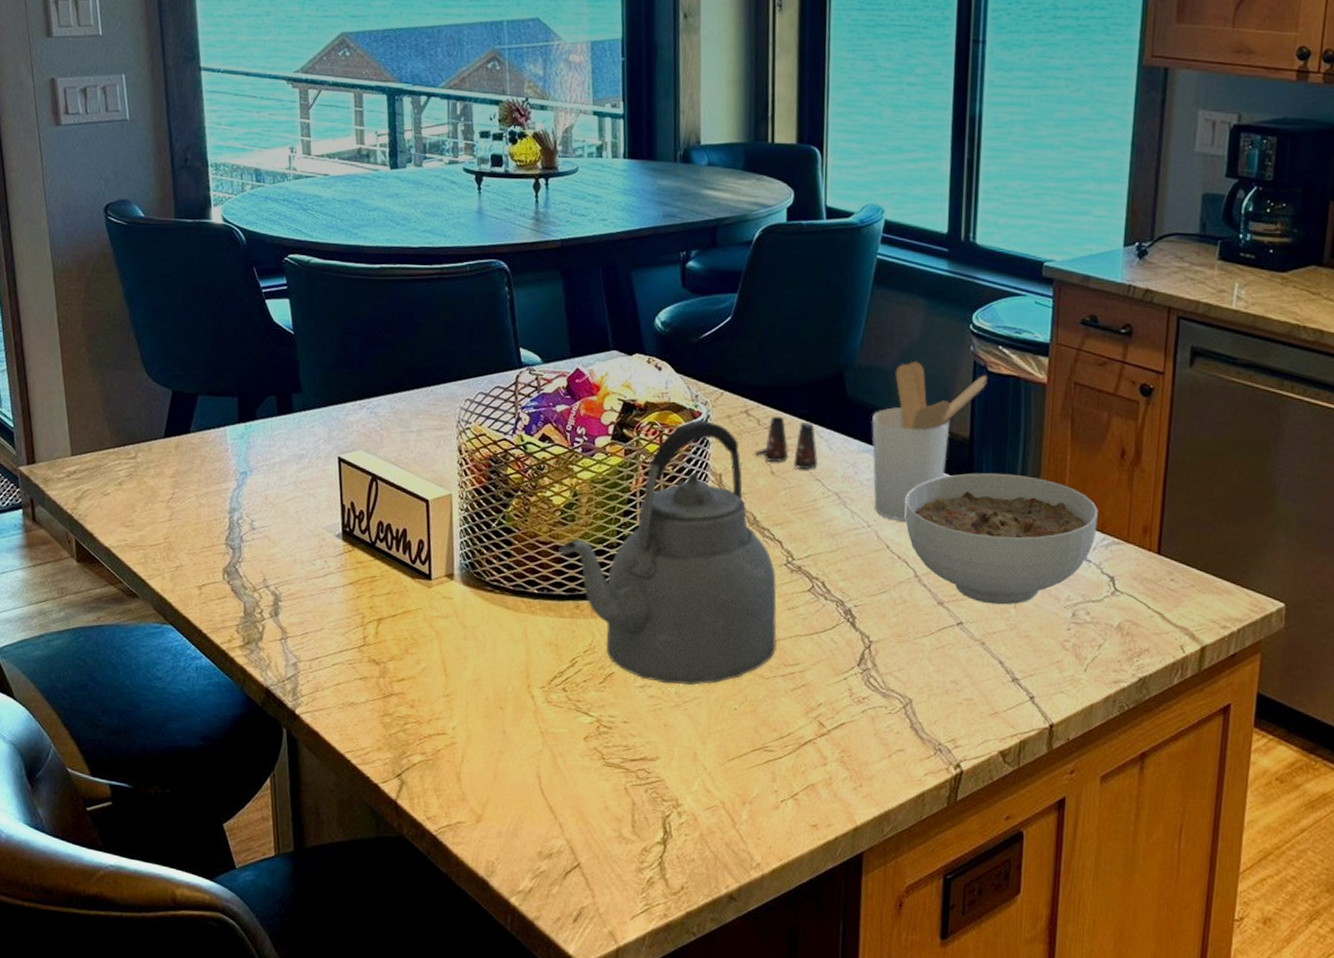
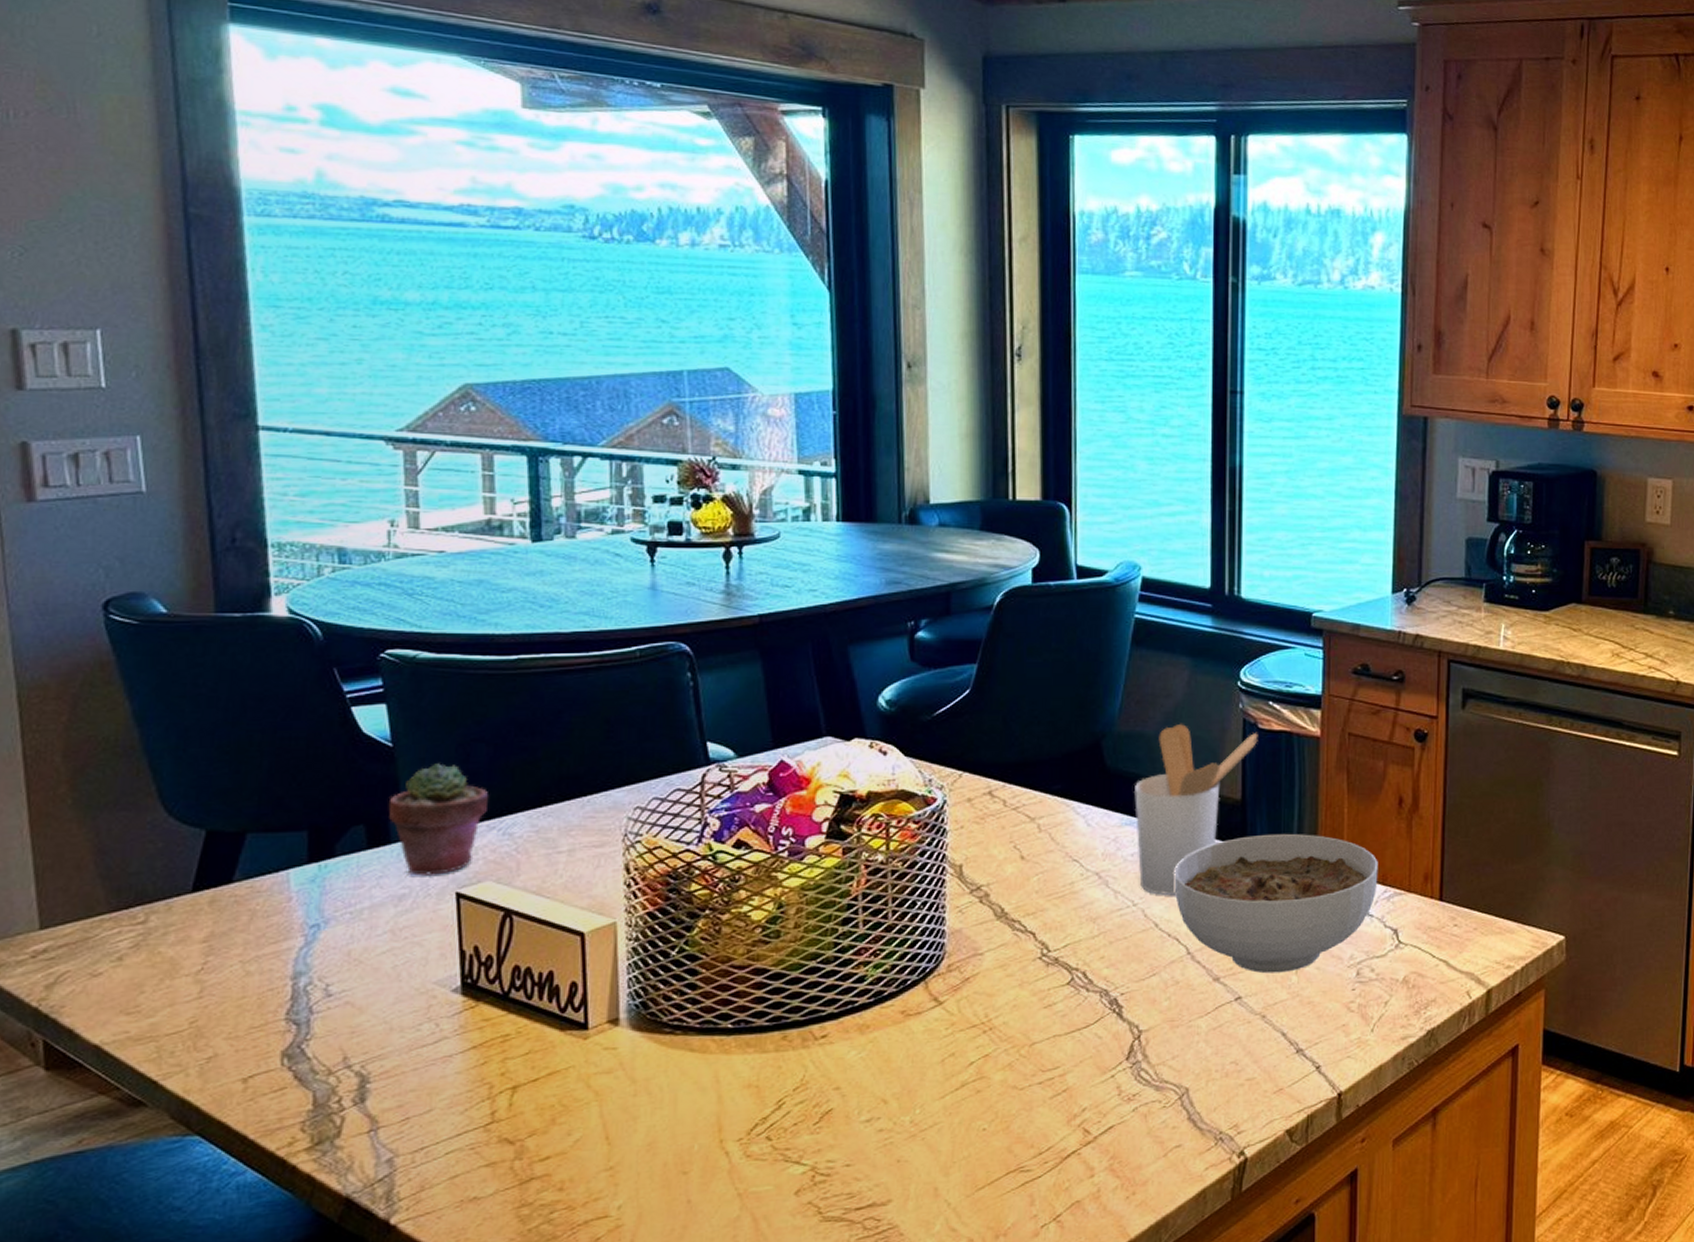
potted succulent: none [291,350,361,441] -> present [388,763,489,876]
kettle: present [559,419,777,685] -> none [759,806,1032,1113]
salt shaker: present [755,417,818,469] -> none [1001,795,1075,850]

